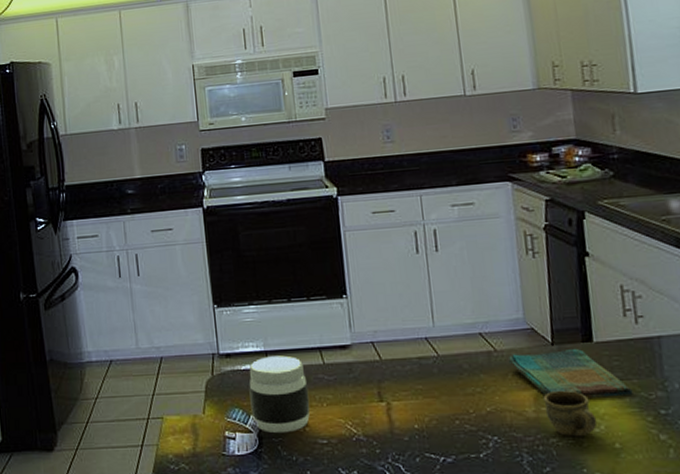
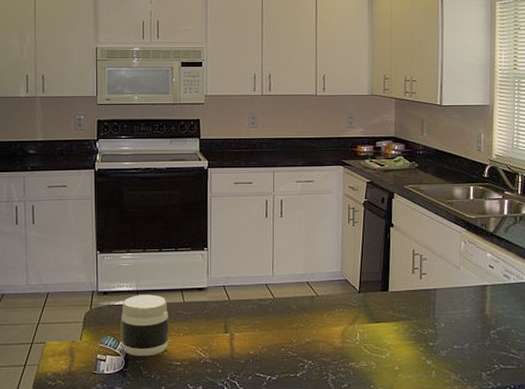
dish towel: present [508,348,633,398] -> none [325,295,412,333]
cup: present [543,390,598,437] -> none [348,326,385,362]

